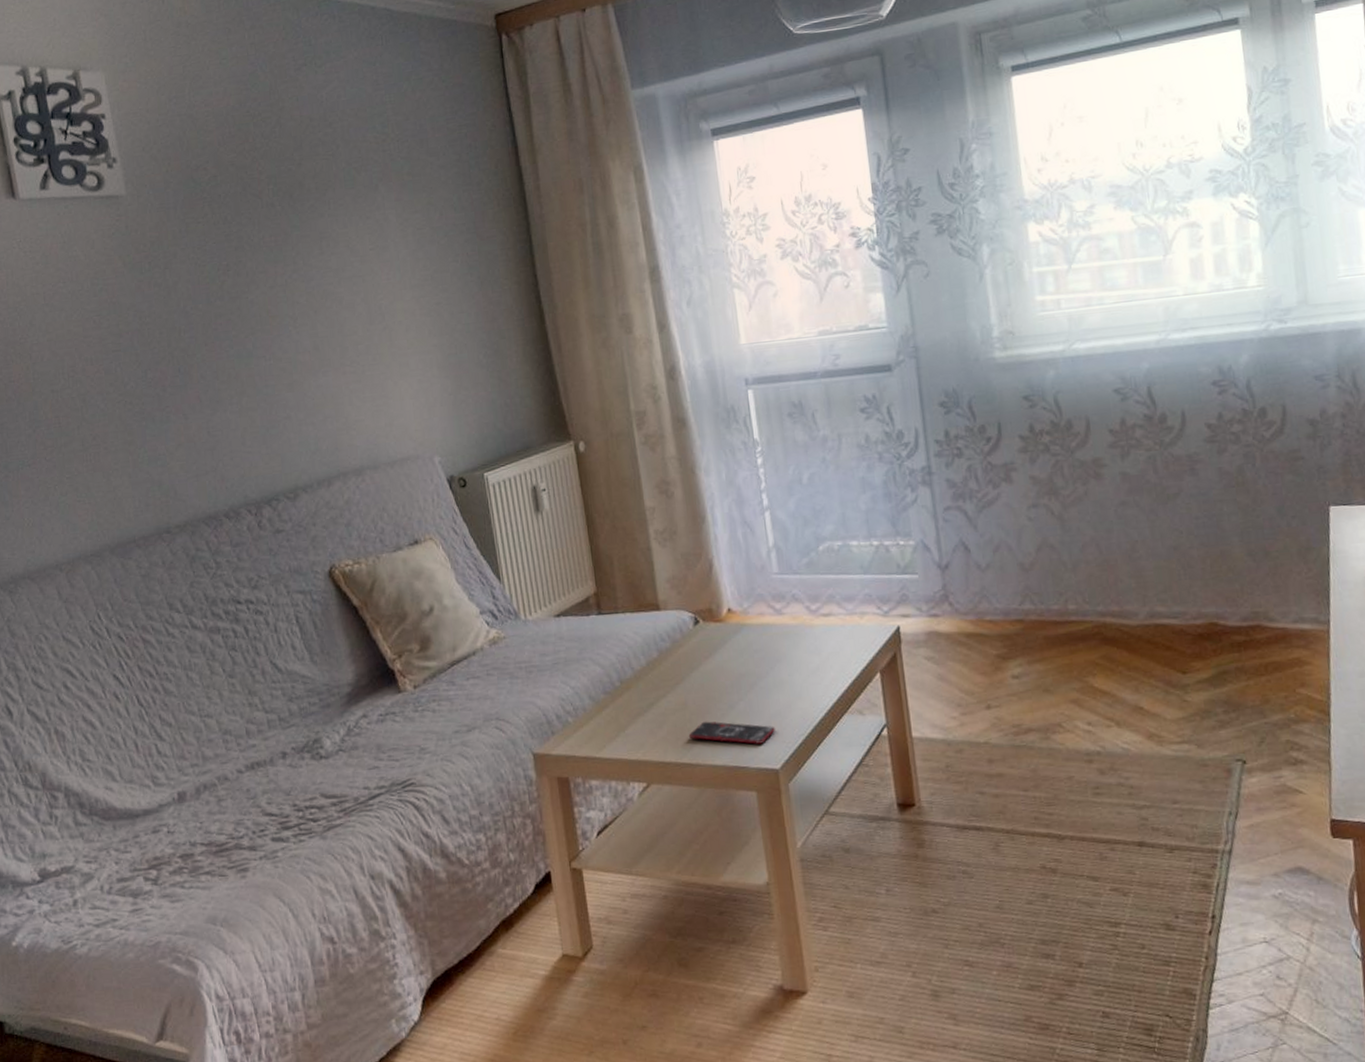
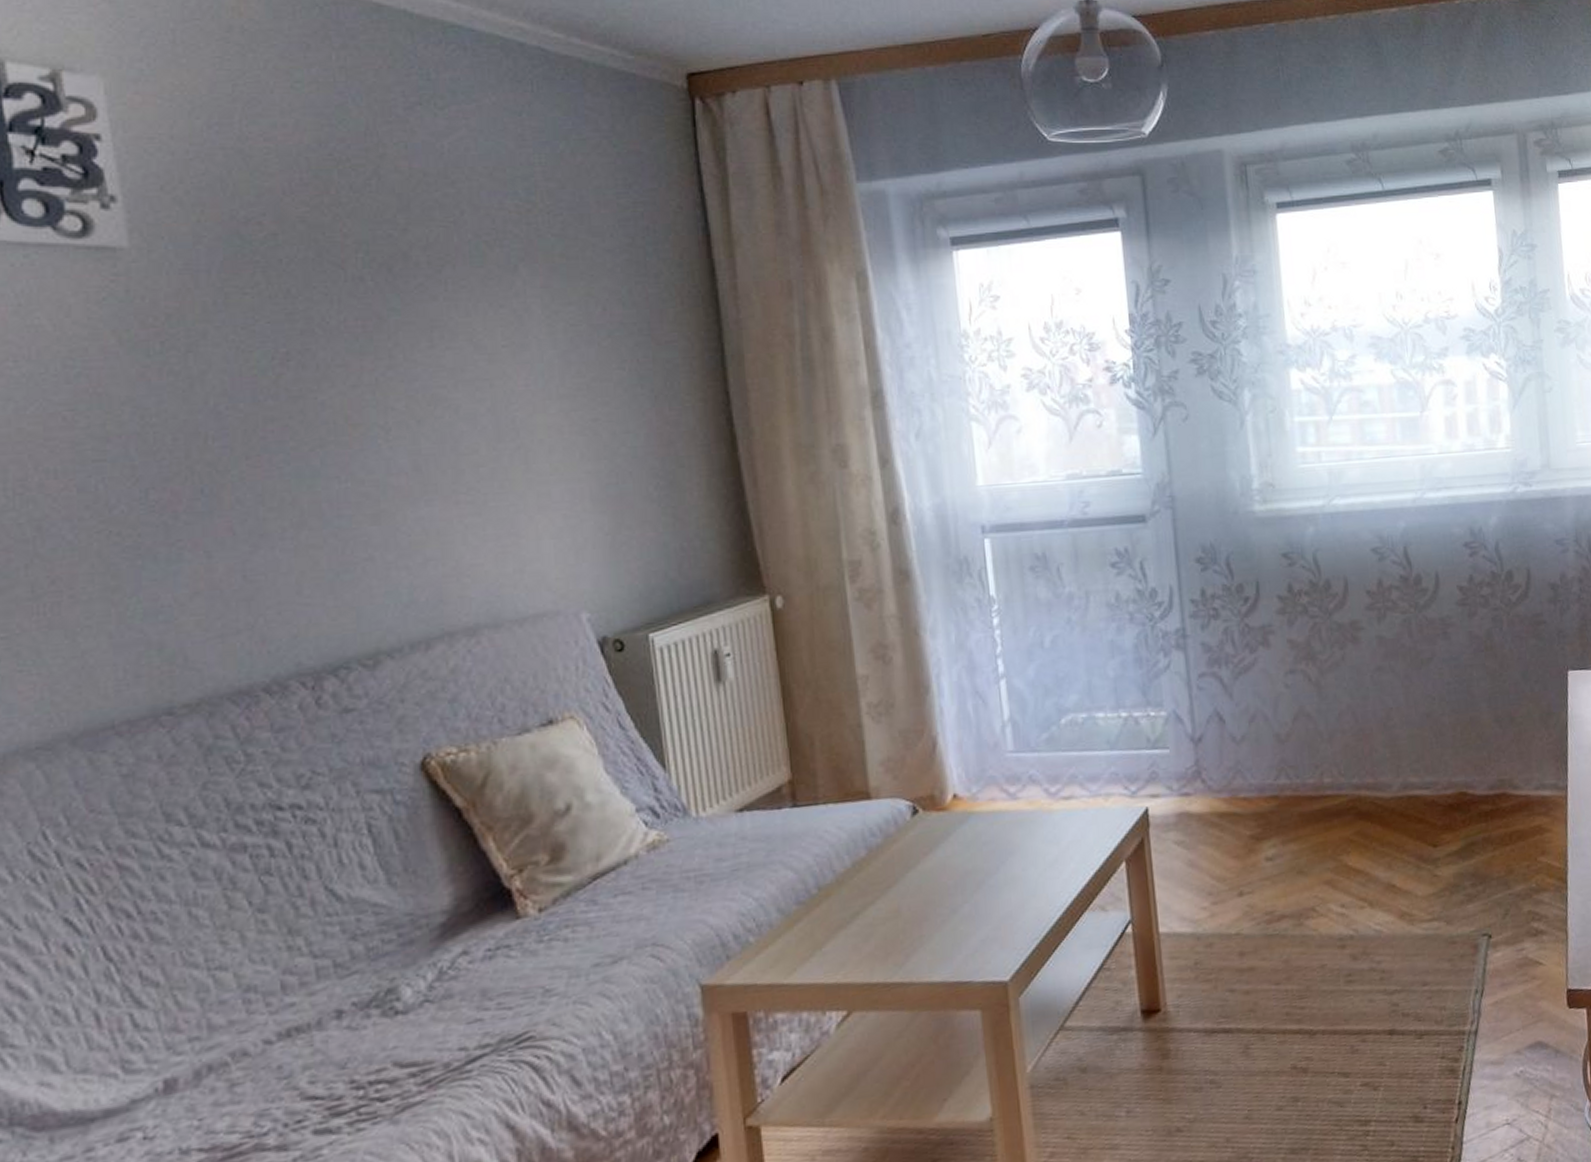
smartphone: present [688,721,775,744] -> none [900,929,1005,954]

